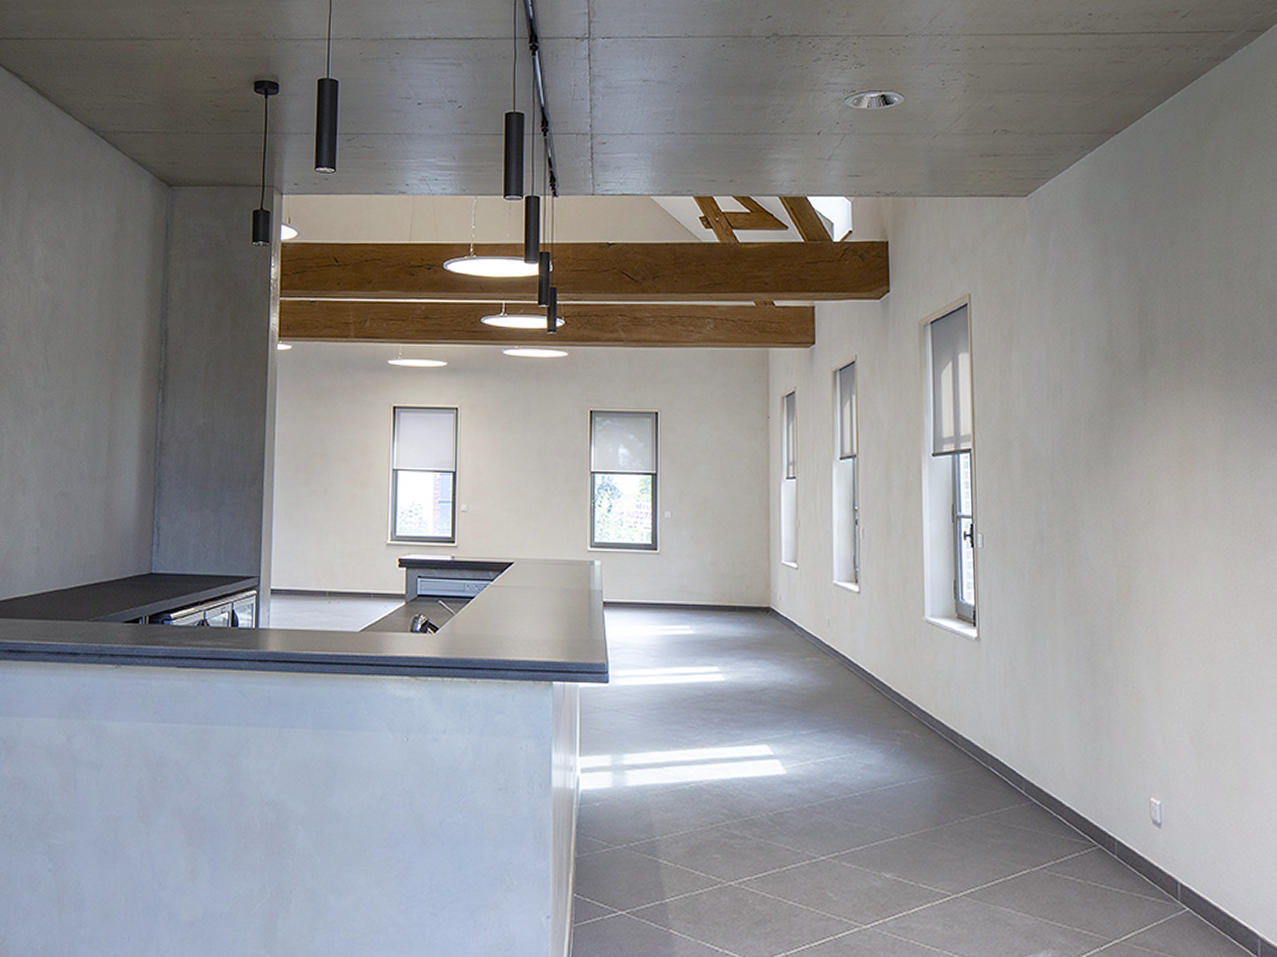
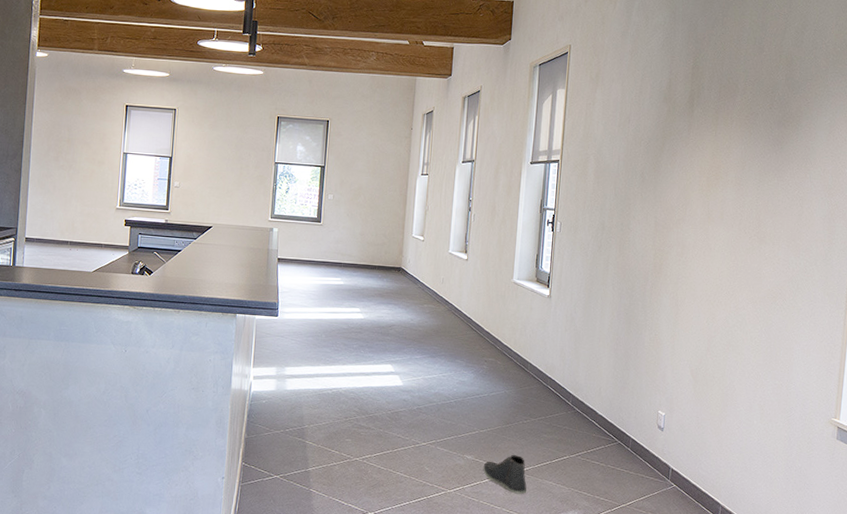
sneaker: none [909,869,974,929] -> present [483,454,527,494]

